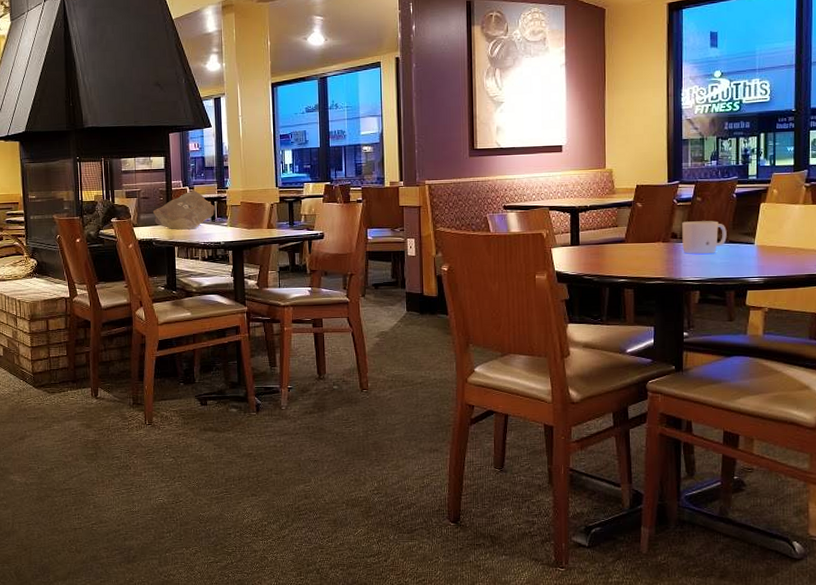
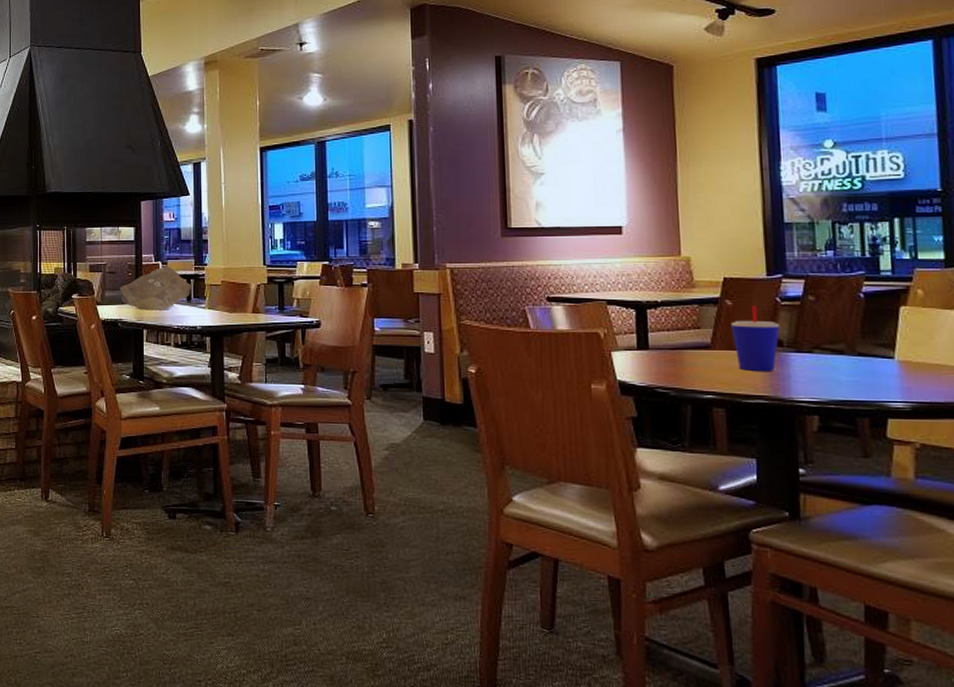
beverage cup: none [640,207,675,259] -> present [731,306,780,371]
mug: present [682,221,727,255] -> none [789,326,854,369]

